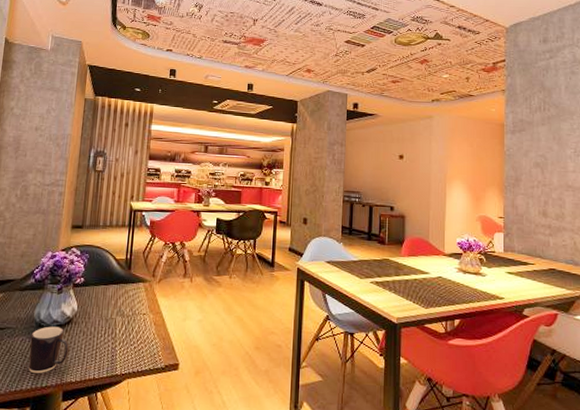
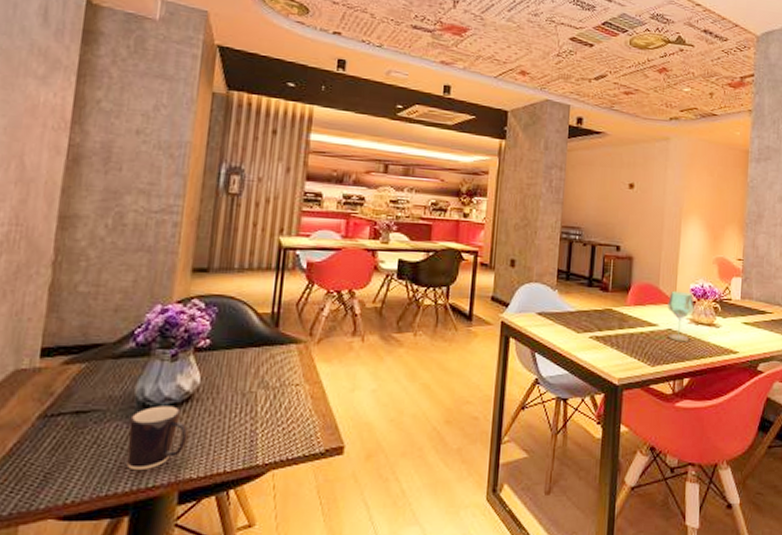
wine glass: none [437,244,461,288] -> present [667,290,694,342]

